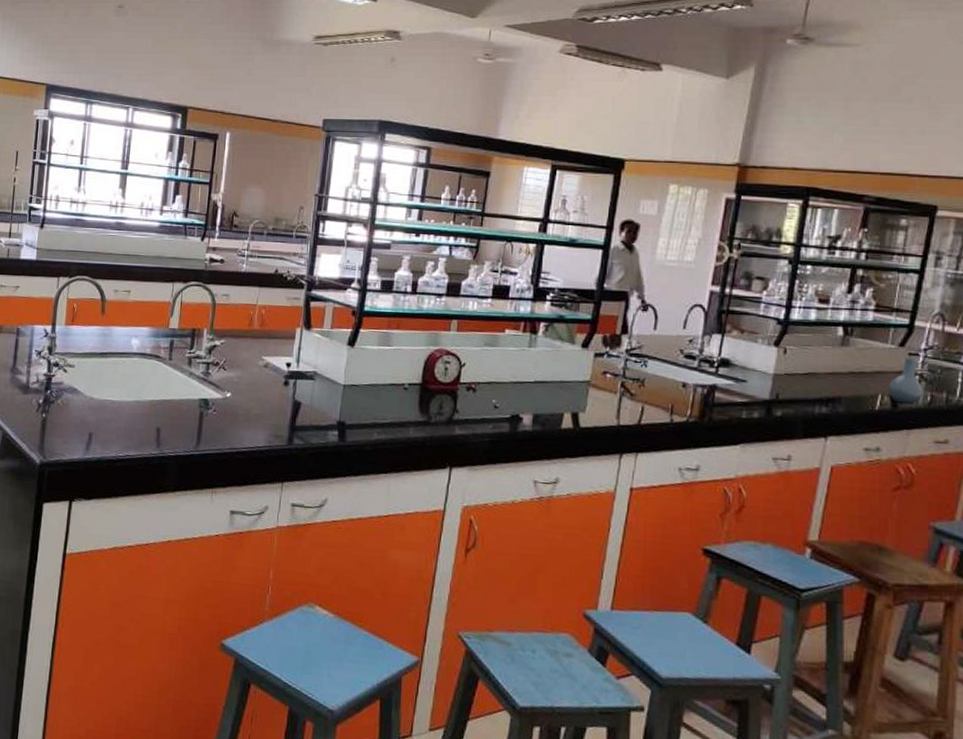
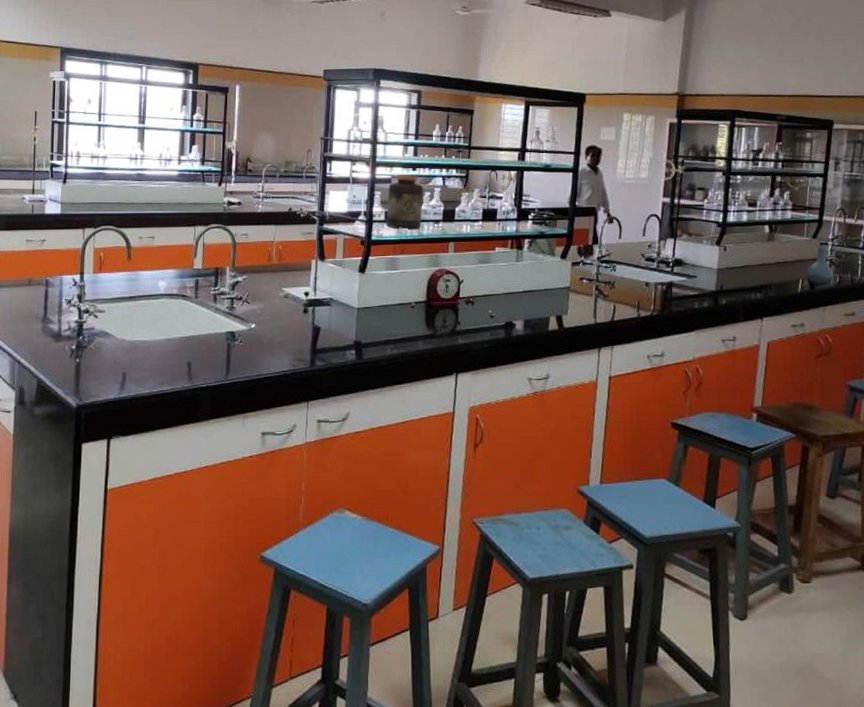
jar: none [381,239,427,302] -> present [386,174,424,229]

